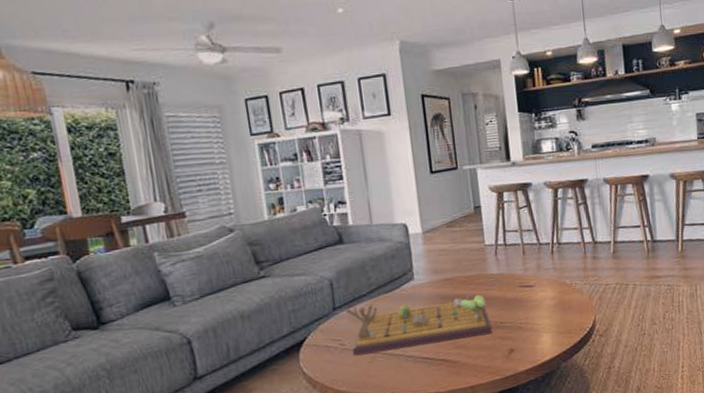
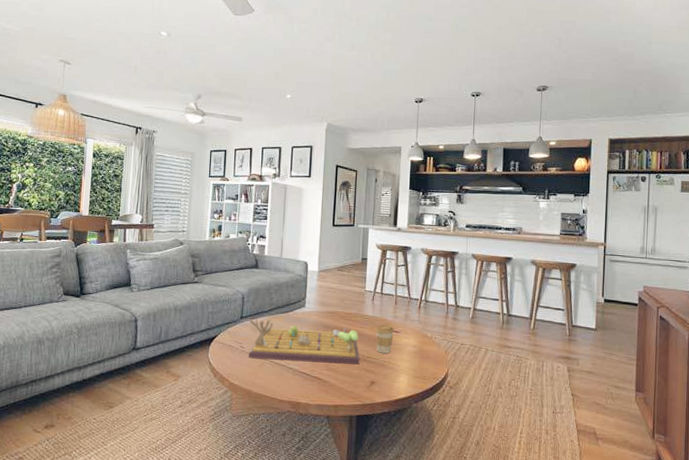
coffee cup: none [504,279,528,315] -> present [375,324,394,354]

